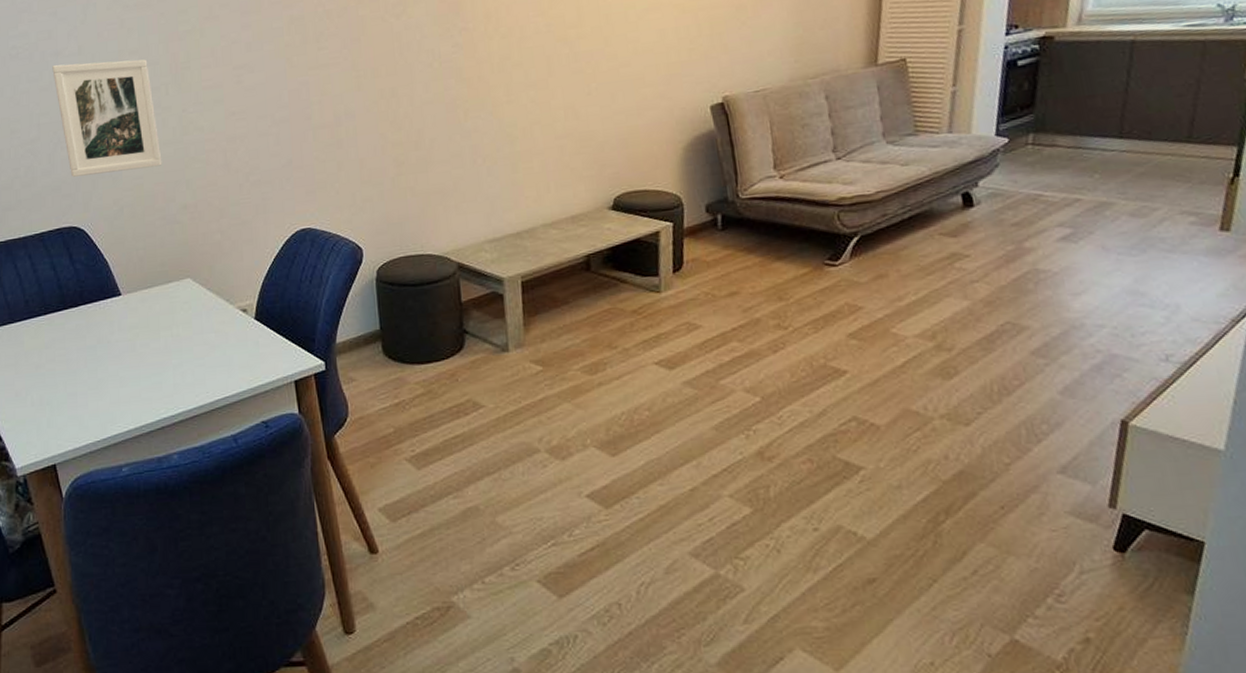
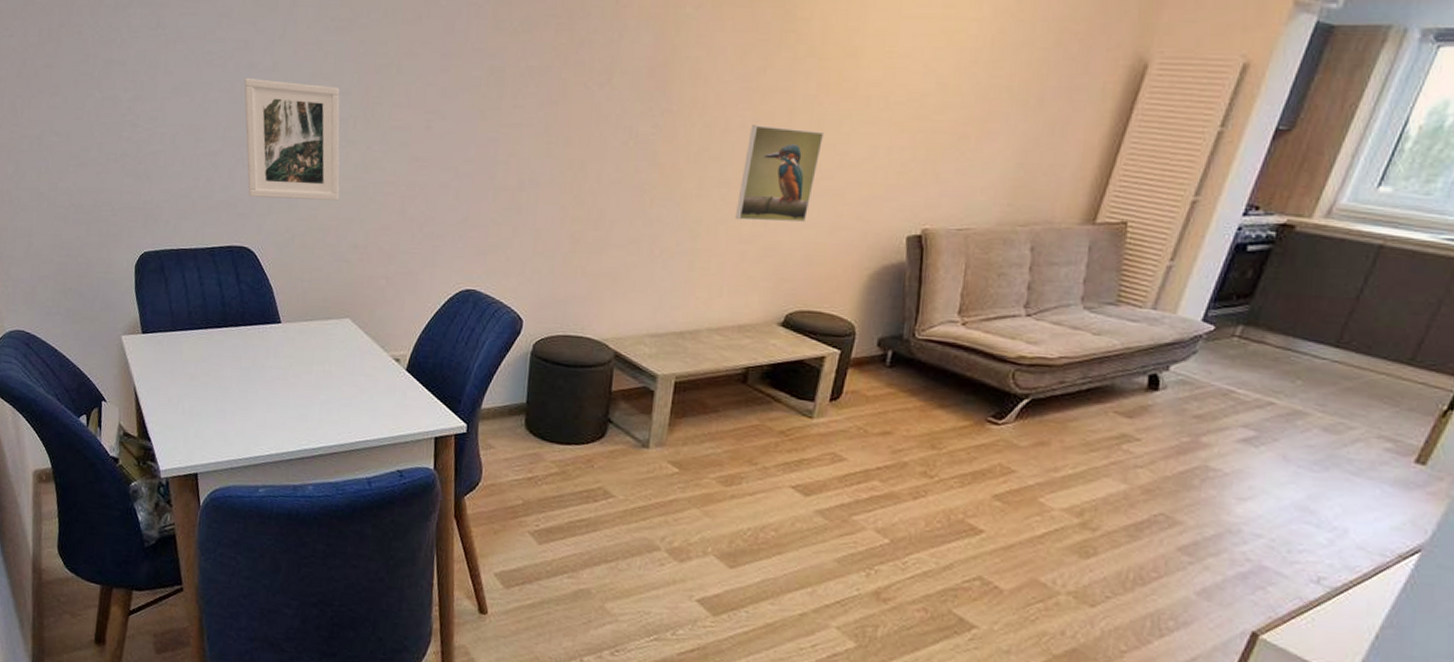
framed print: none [544,24,614,118] -> present [735,125,825,223]

